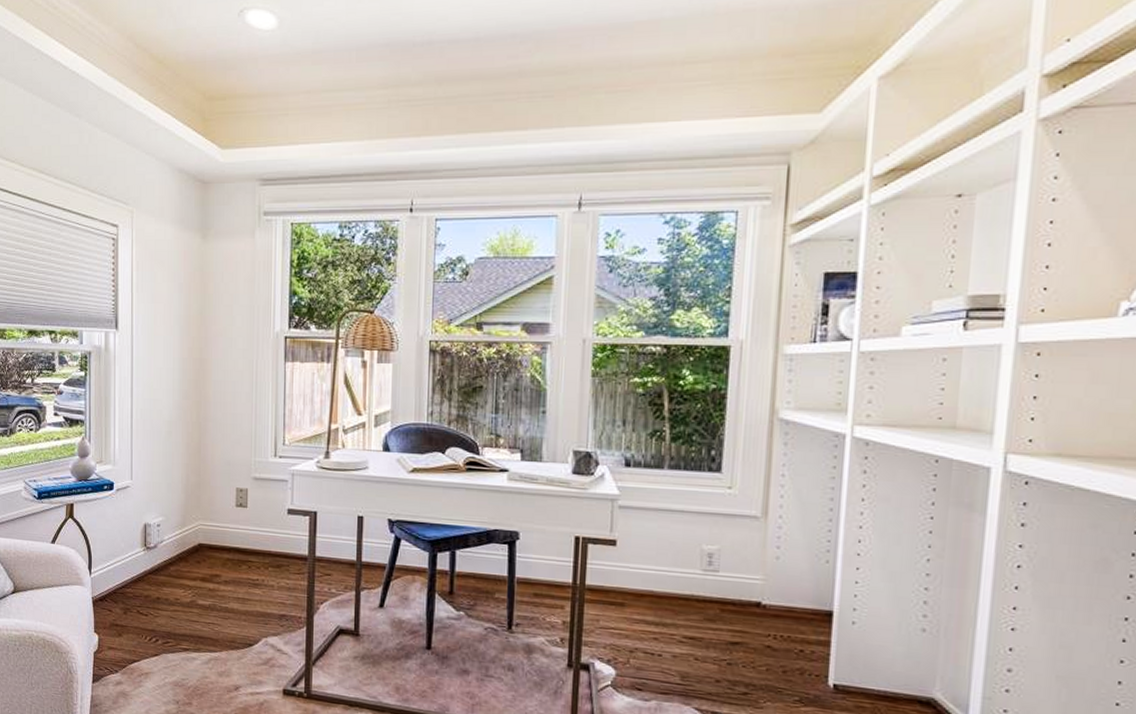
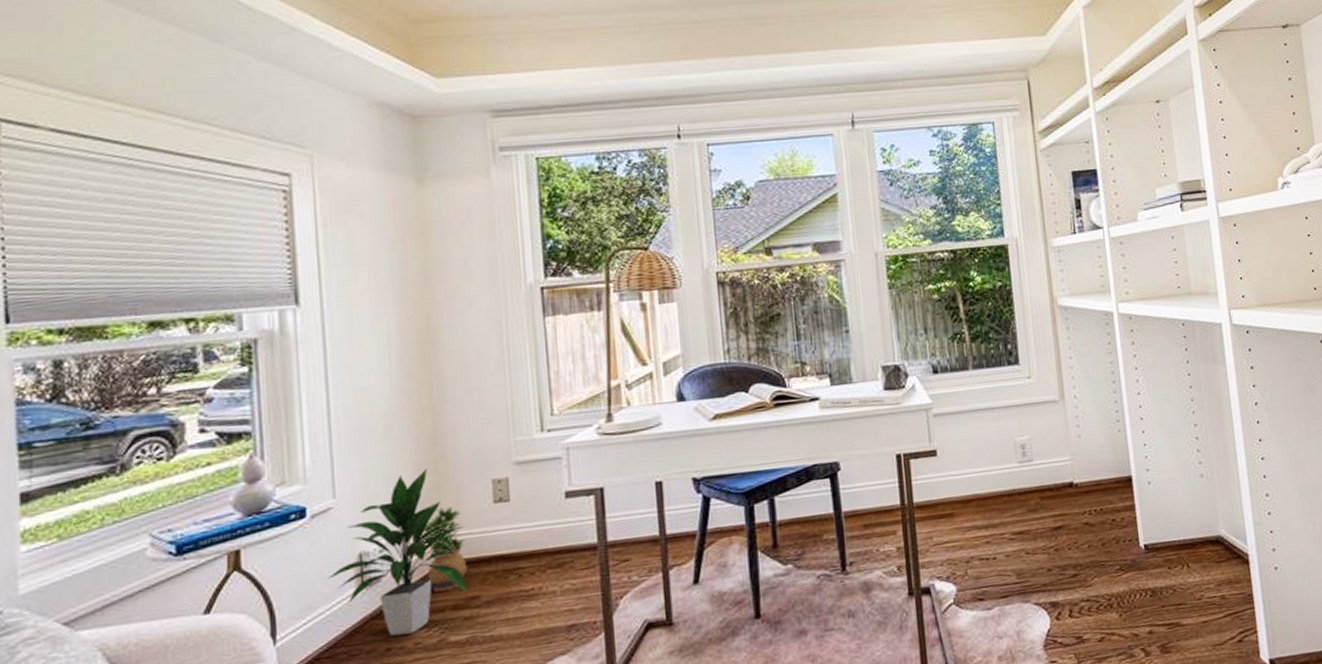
indoor plant: none [124,470,214,591] -> present [327,469,468,636]
potted plant: none [184,502,214,566] -> present [420,506,468,592]

